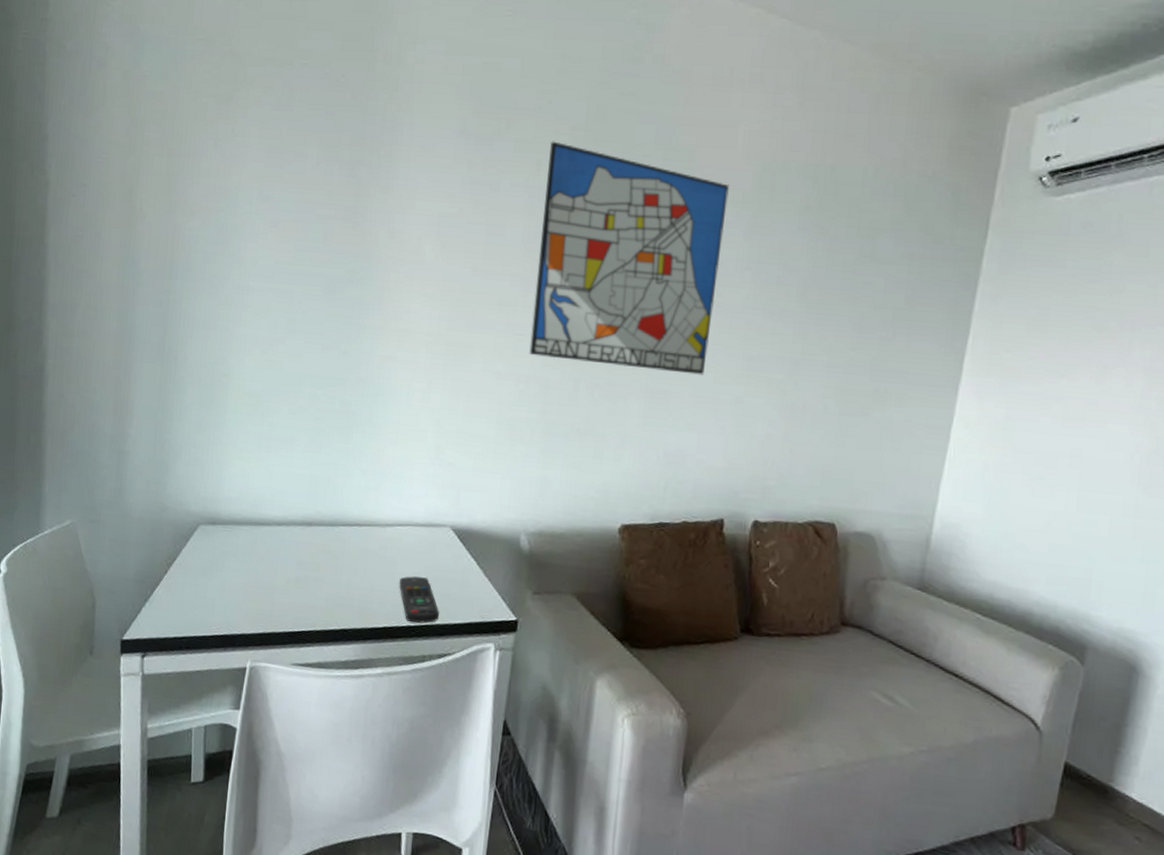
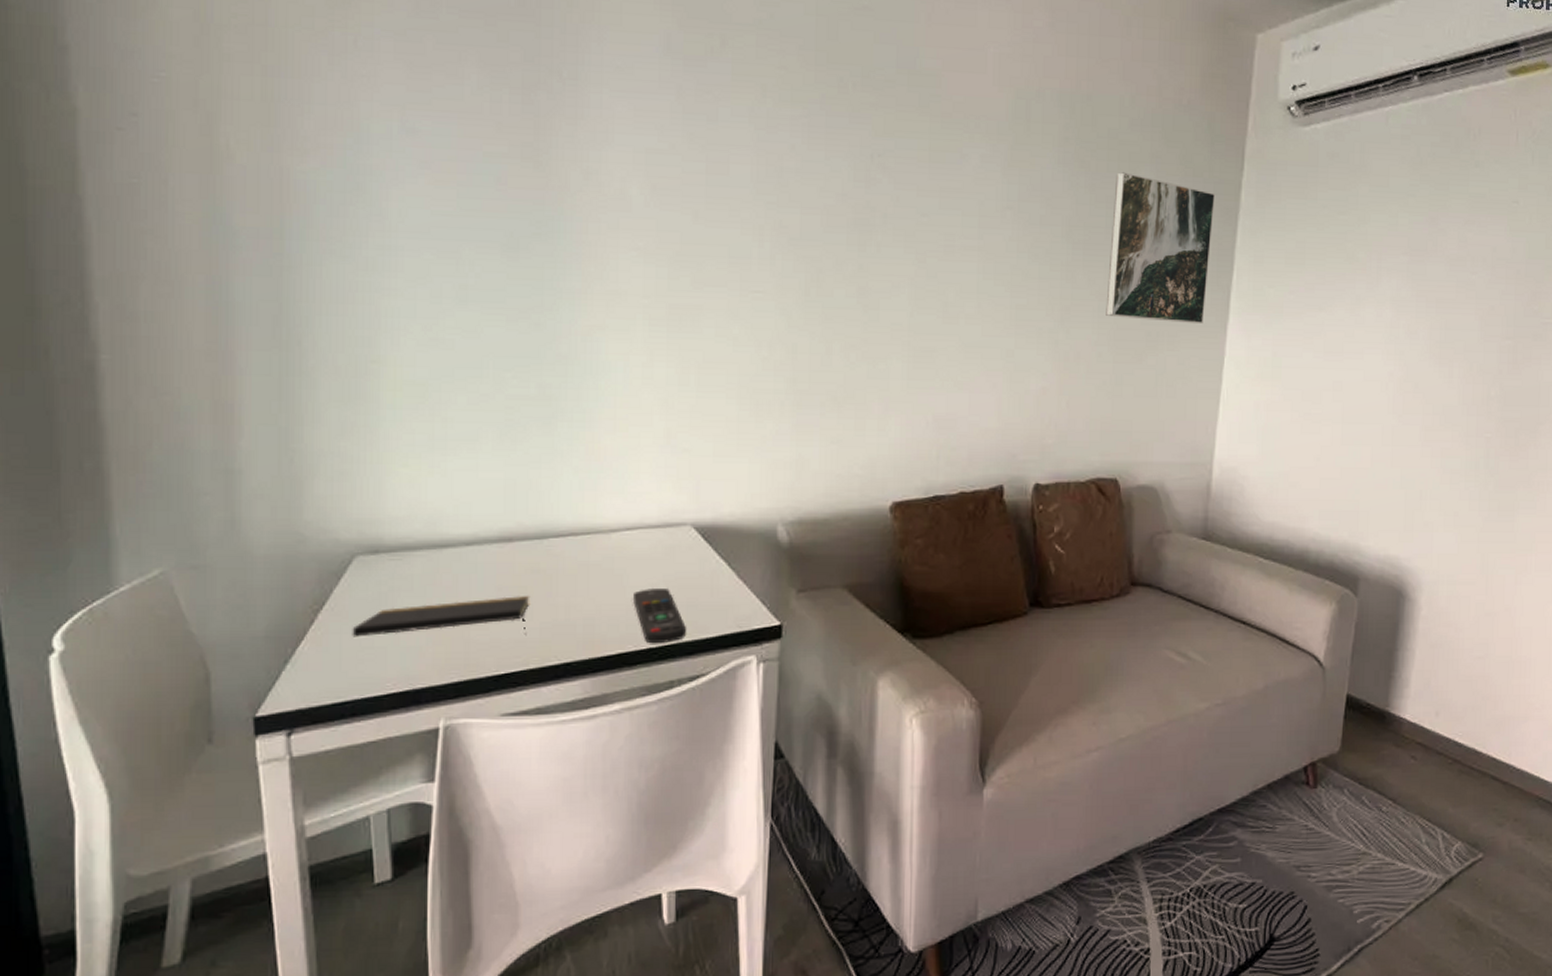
notepad: none [192,568,321,602] -> present [352,595,530,637]
wall art: present [529,141,730,375] -> none [770,62,983,328]
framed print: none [835,238,956,384] -> present [1106,172,1216,325]

